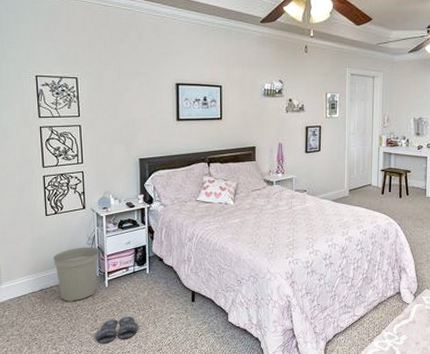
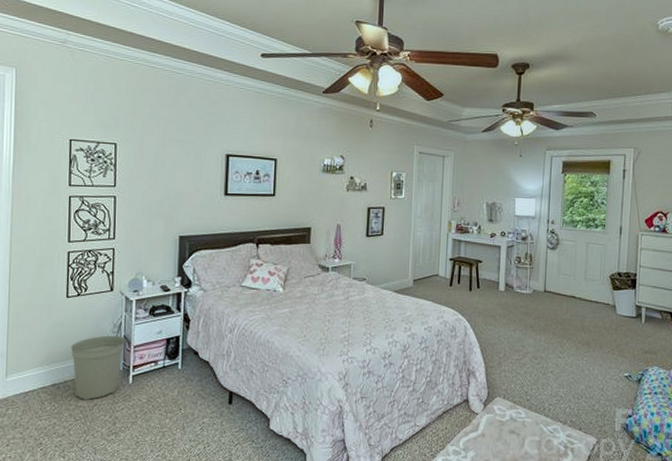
slippers: present [95,316,138,344] -> none [112,419,164,453]

